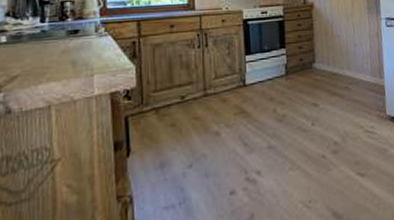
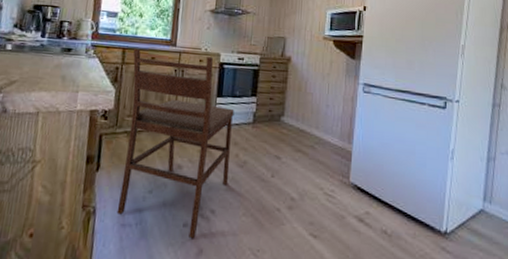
dining chair: none [148,15,270,206] -> present [116,48,235,239]

